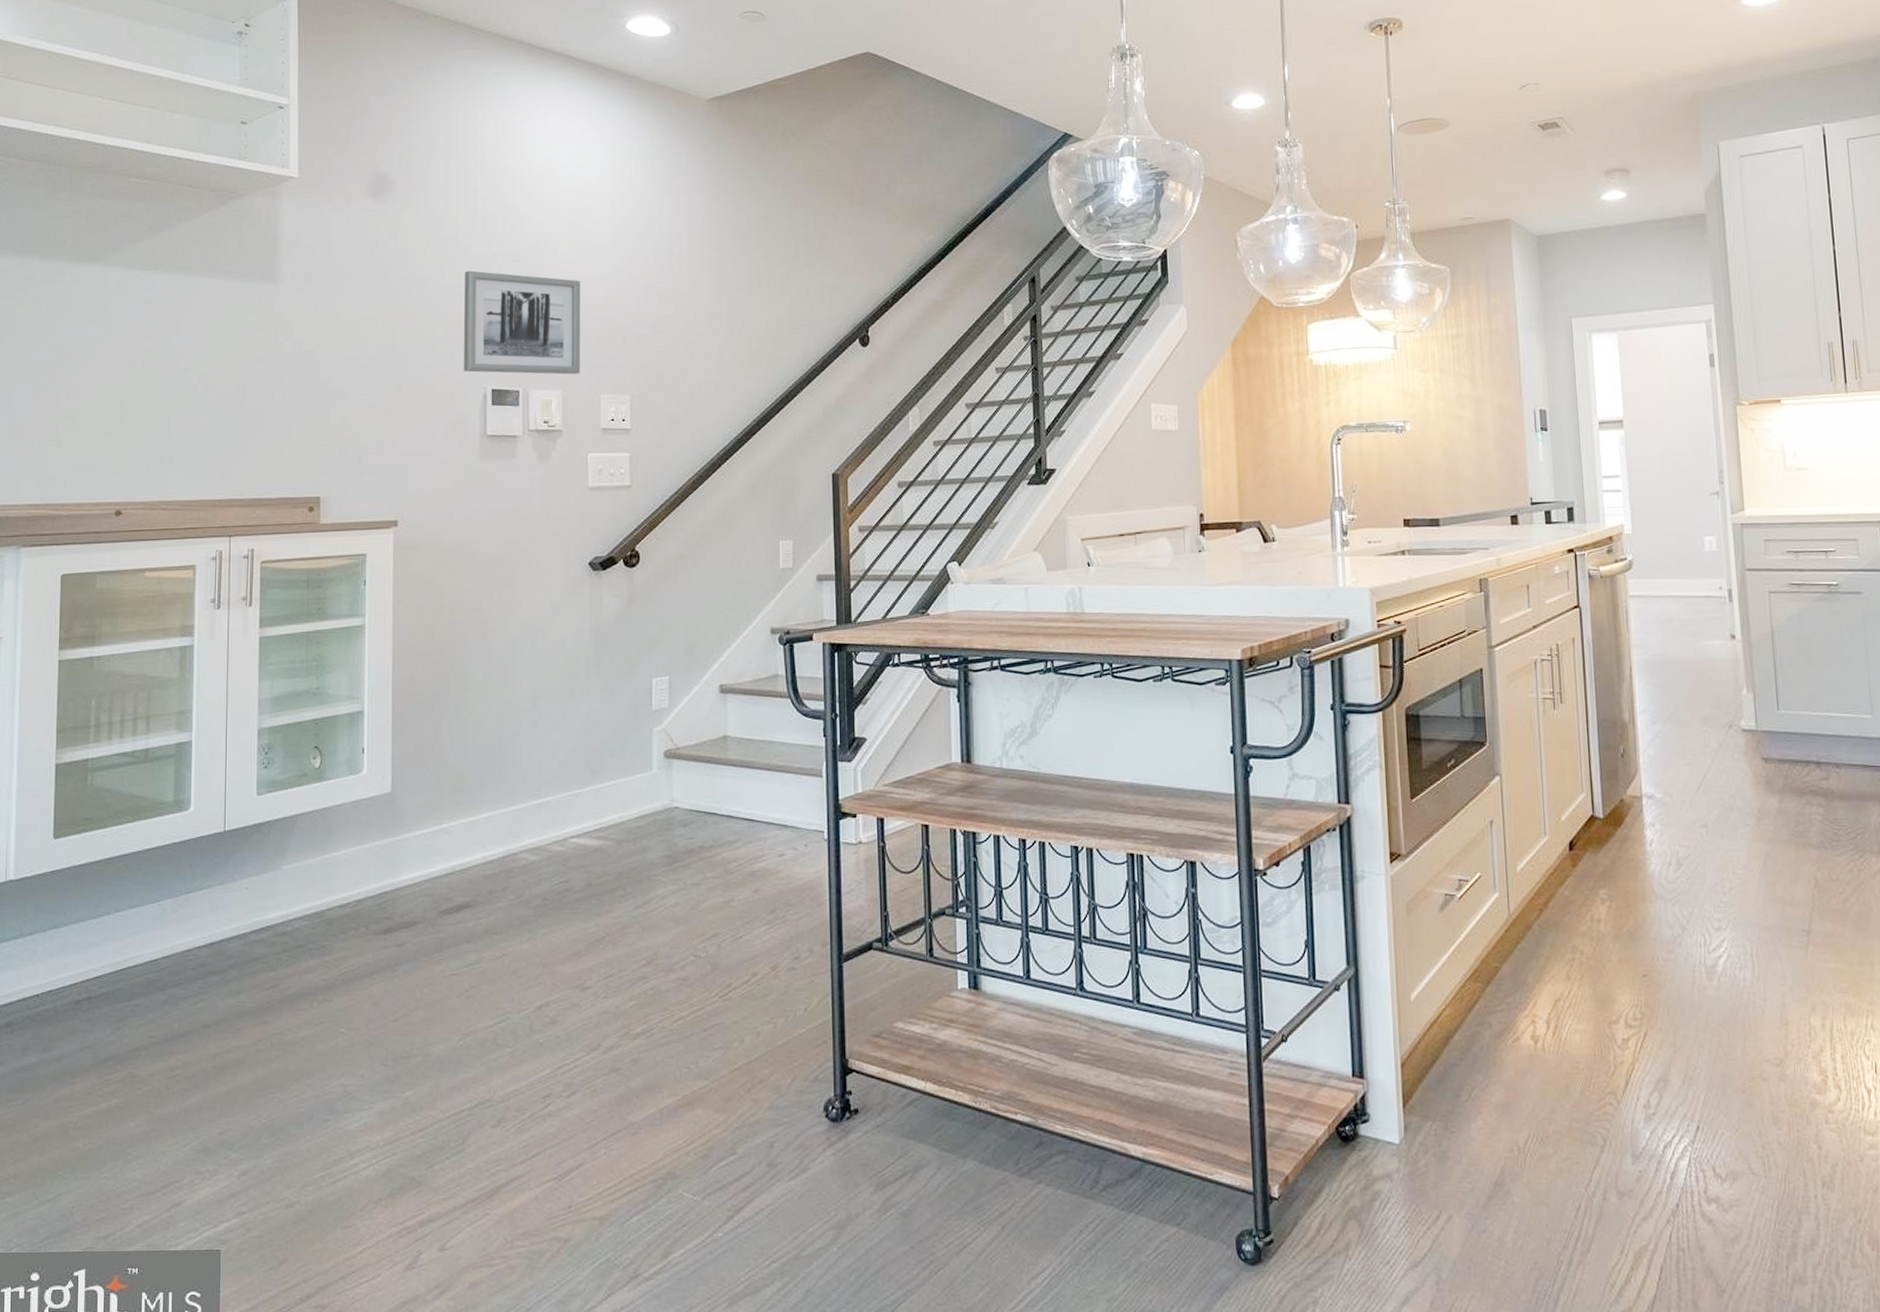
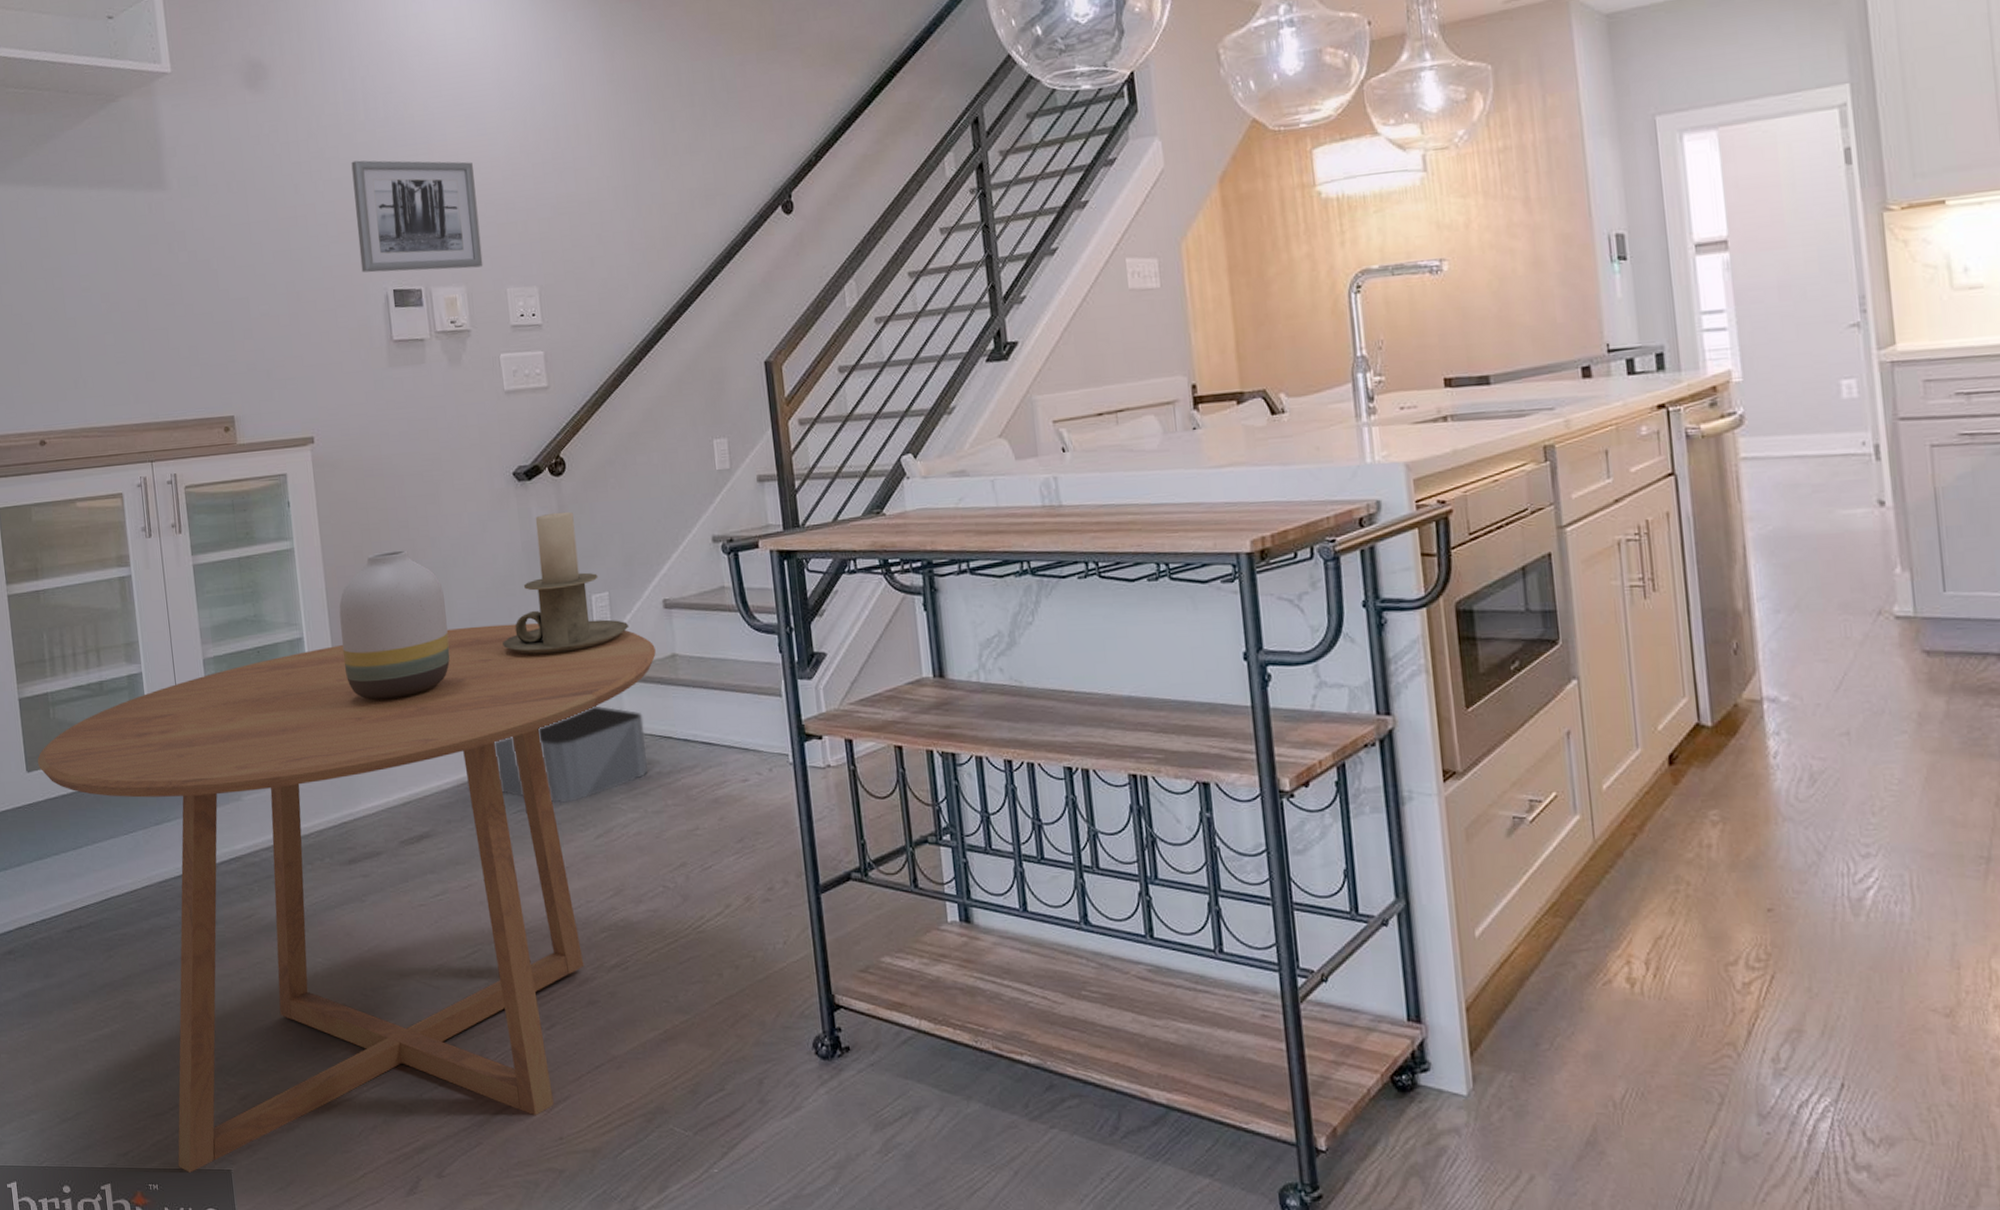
dining table: none [67,703,708,1254] -> present [37,623,656,1173]
vase: none [403,630,510,772] -> present [339,550,450,700]
storage bin: none [543,782,691,875] -> present [493,705,648,803]
candle holder: none [562,600,686,734] -> present [503,511,629,655]

